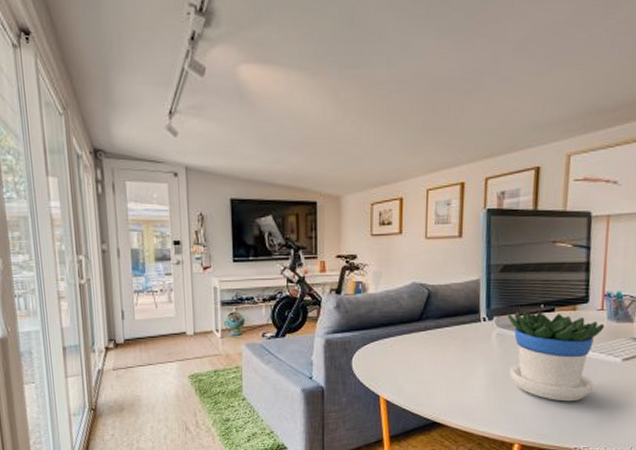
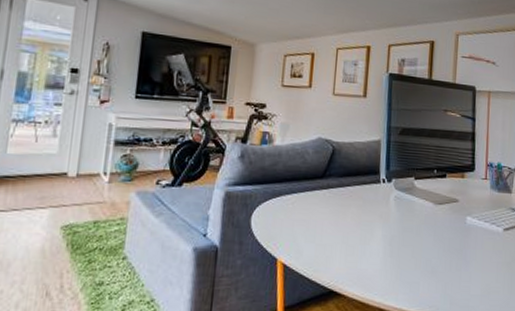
flowerpot: present [508,311,605,402] -> none [405,175,488,272]

